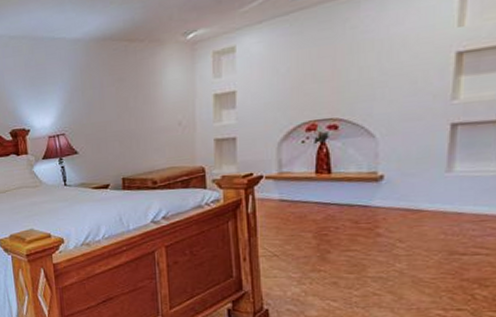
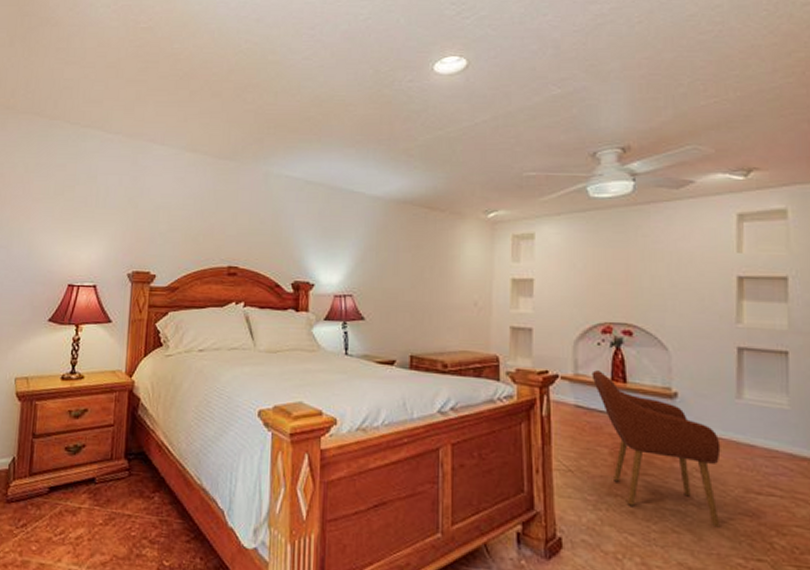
armchair: none [296,166,427,287] -> present [592,370,721,528]

